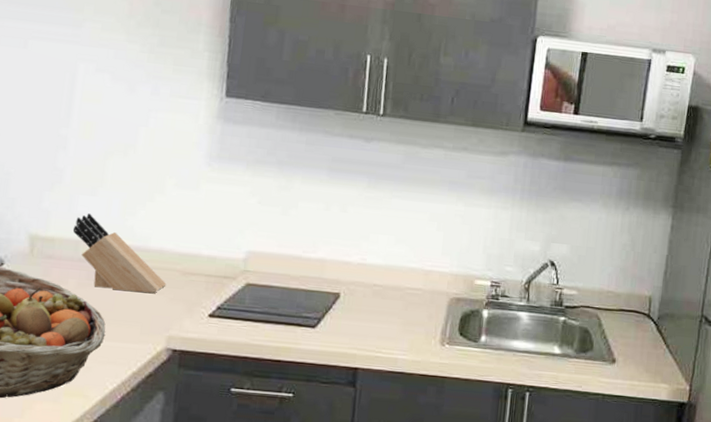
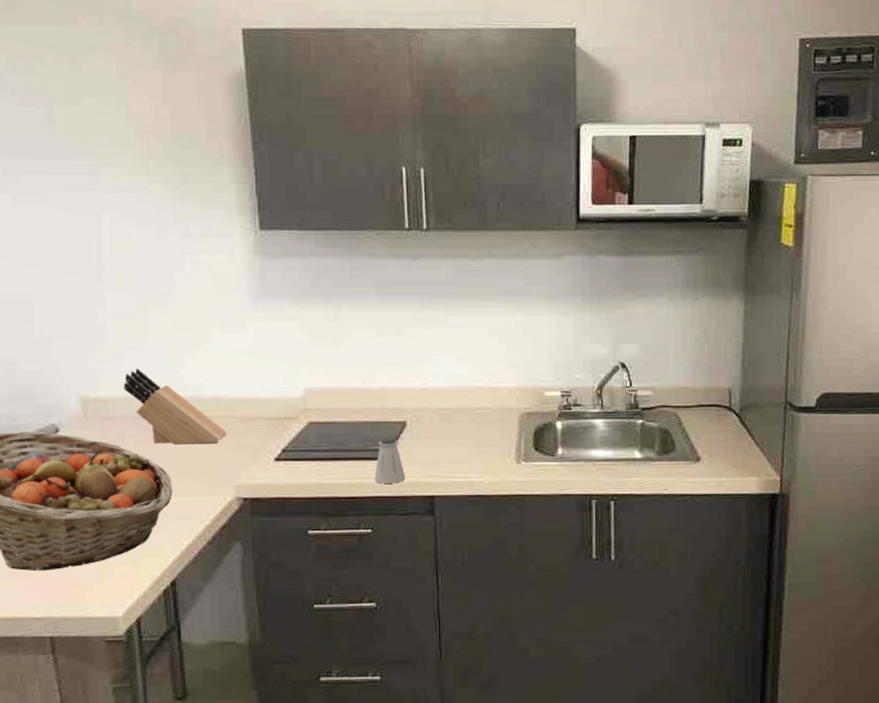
saltshaker: none [302,306,333,352] -> present [374,437,406,484]

